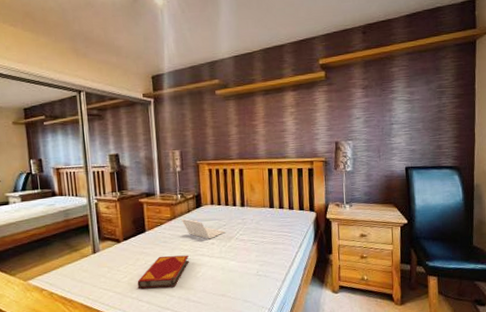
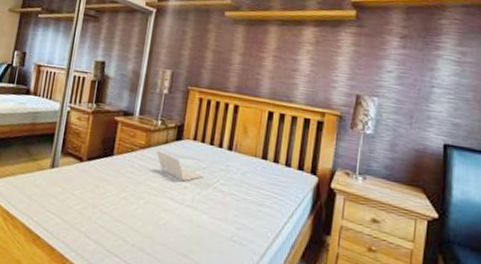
hardback book: present [137,255,189,289] -> none [89,188,155,230]

